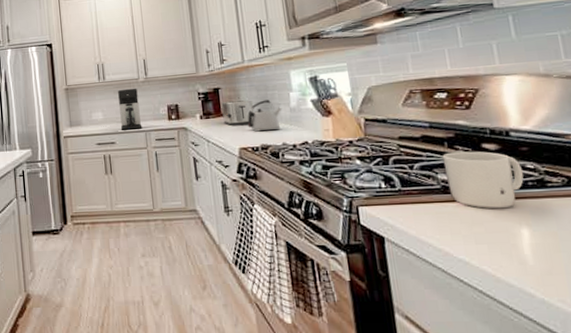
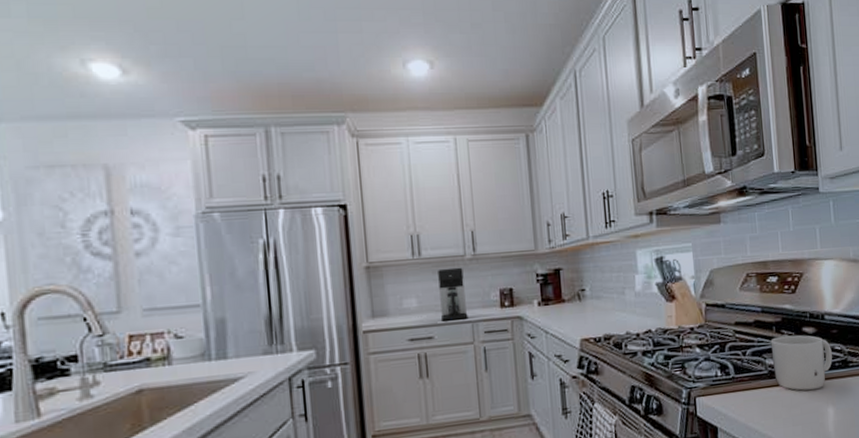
toaster: present [221,99,255,126] -> none [562,282,598,314]
kettle: present [247,99,282,132] -> none [590,282,627,320]

